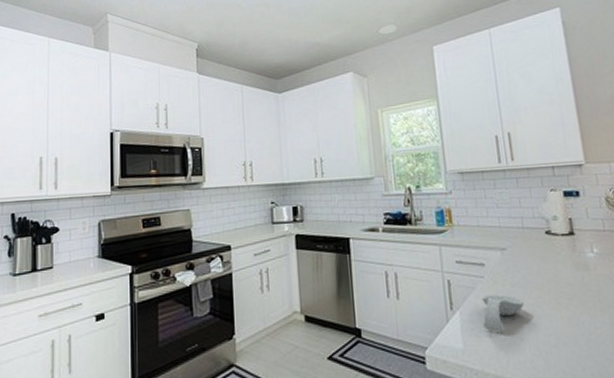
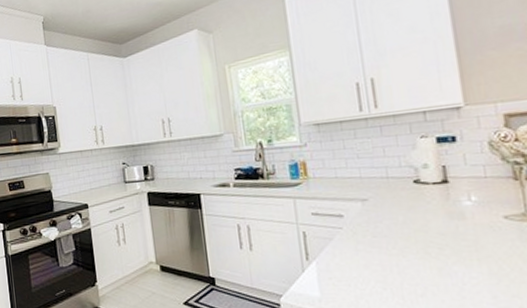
spoon rest: present [482,294,524,332] -> none [340,245,387,281]

